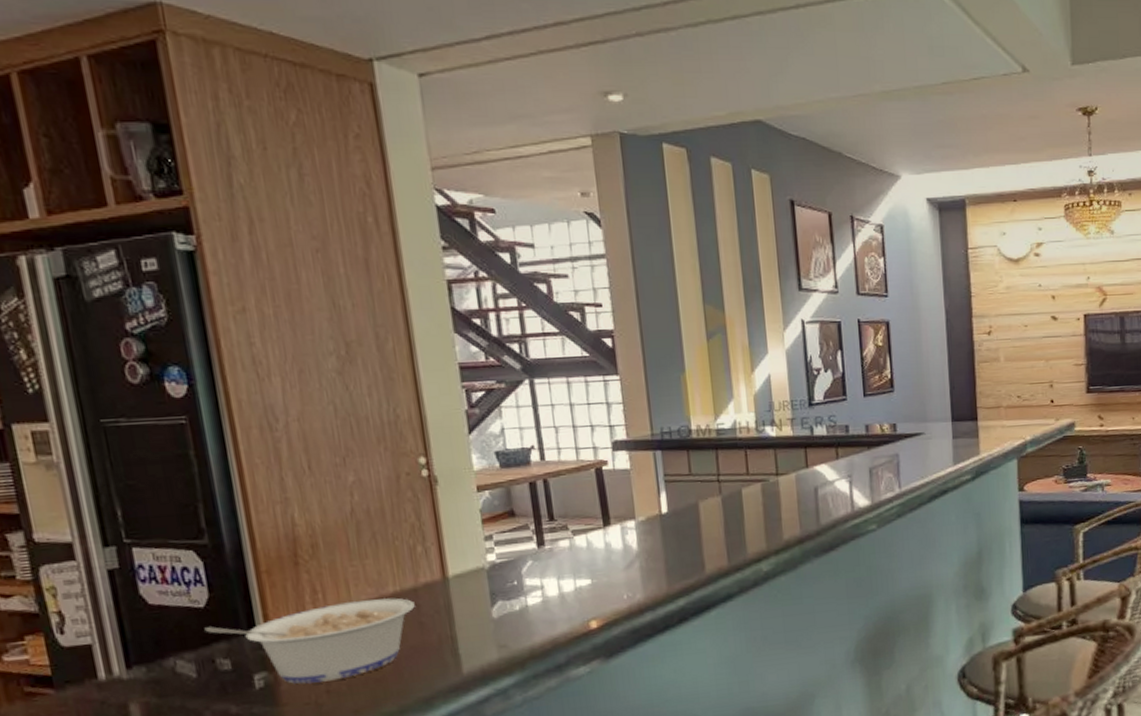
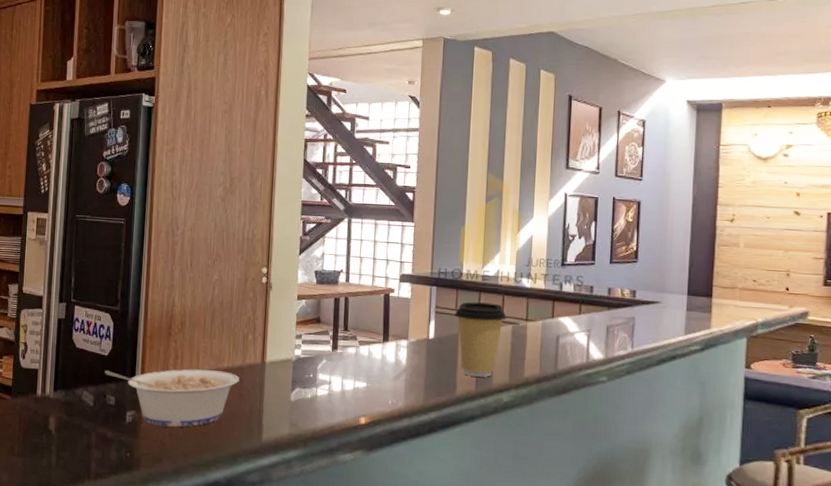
coffee cup: none [688,460,754,550] -> present [454,302,507,377]

